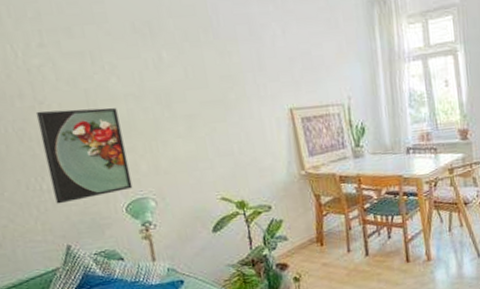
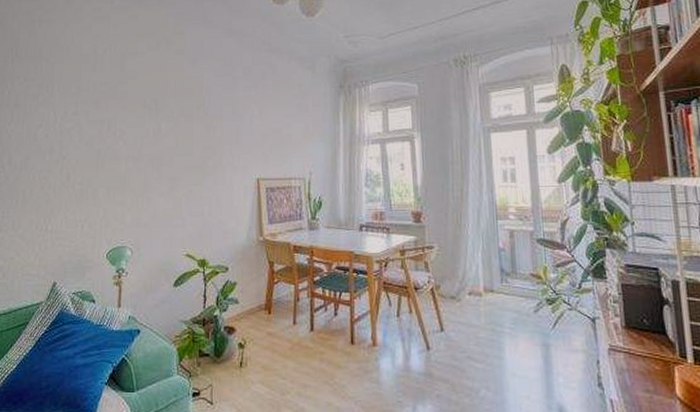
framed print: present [35,107,133,204] -> none [55,164,118,244]

